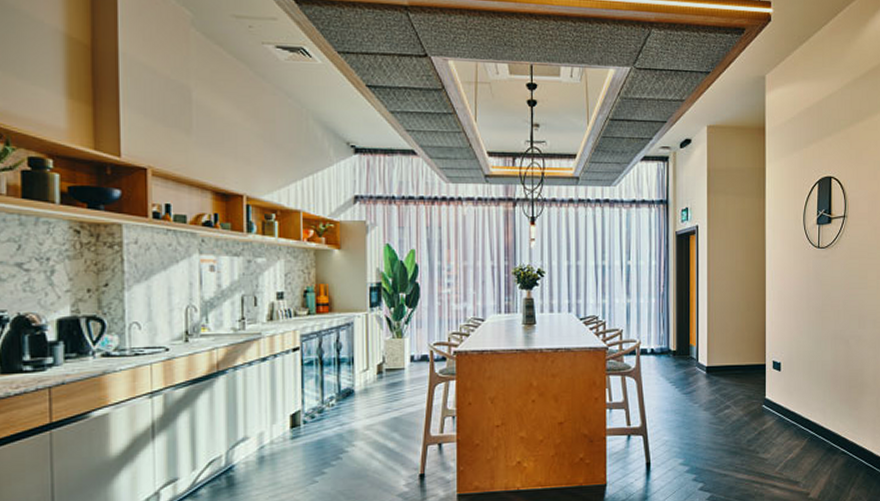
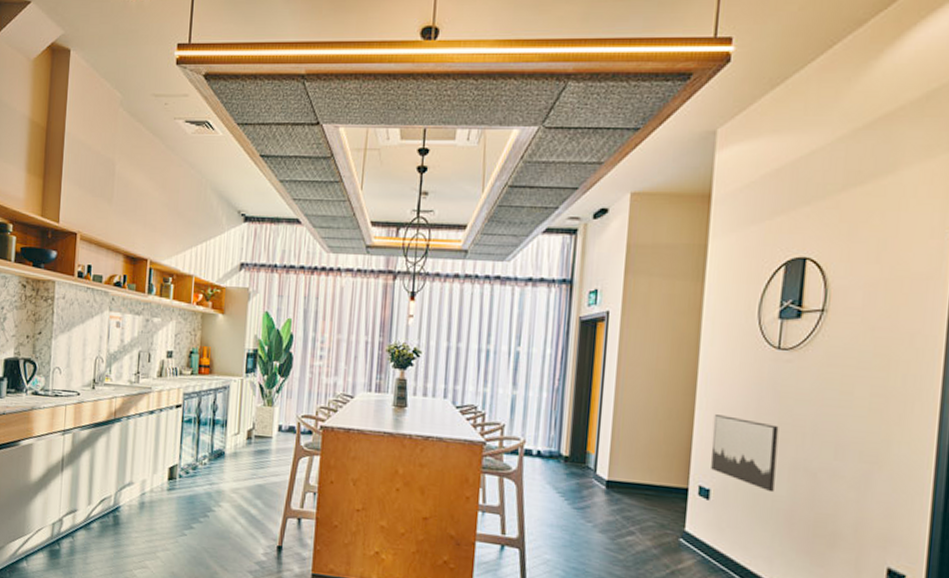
wall art: none [779,303,823,359] -> present [711,414,779,493]

